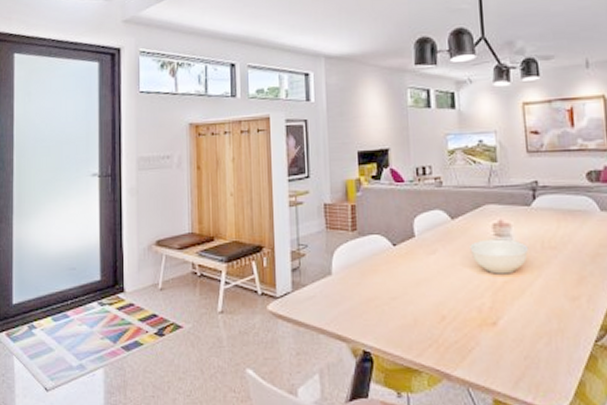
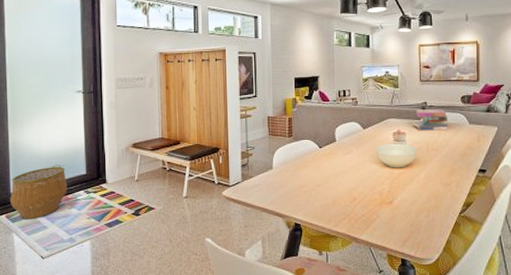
basket: none [11,268,79,339] -> present [9,164,68,220]
books: none [519,190,570,221] -> present [412,109,448,131]

